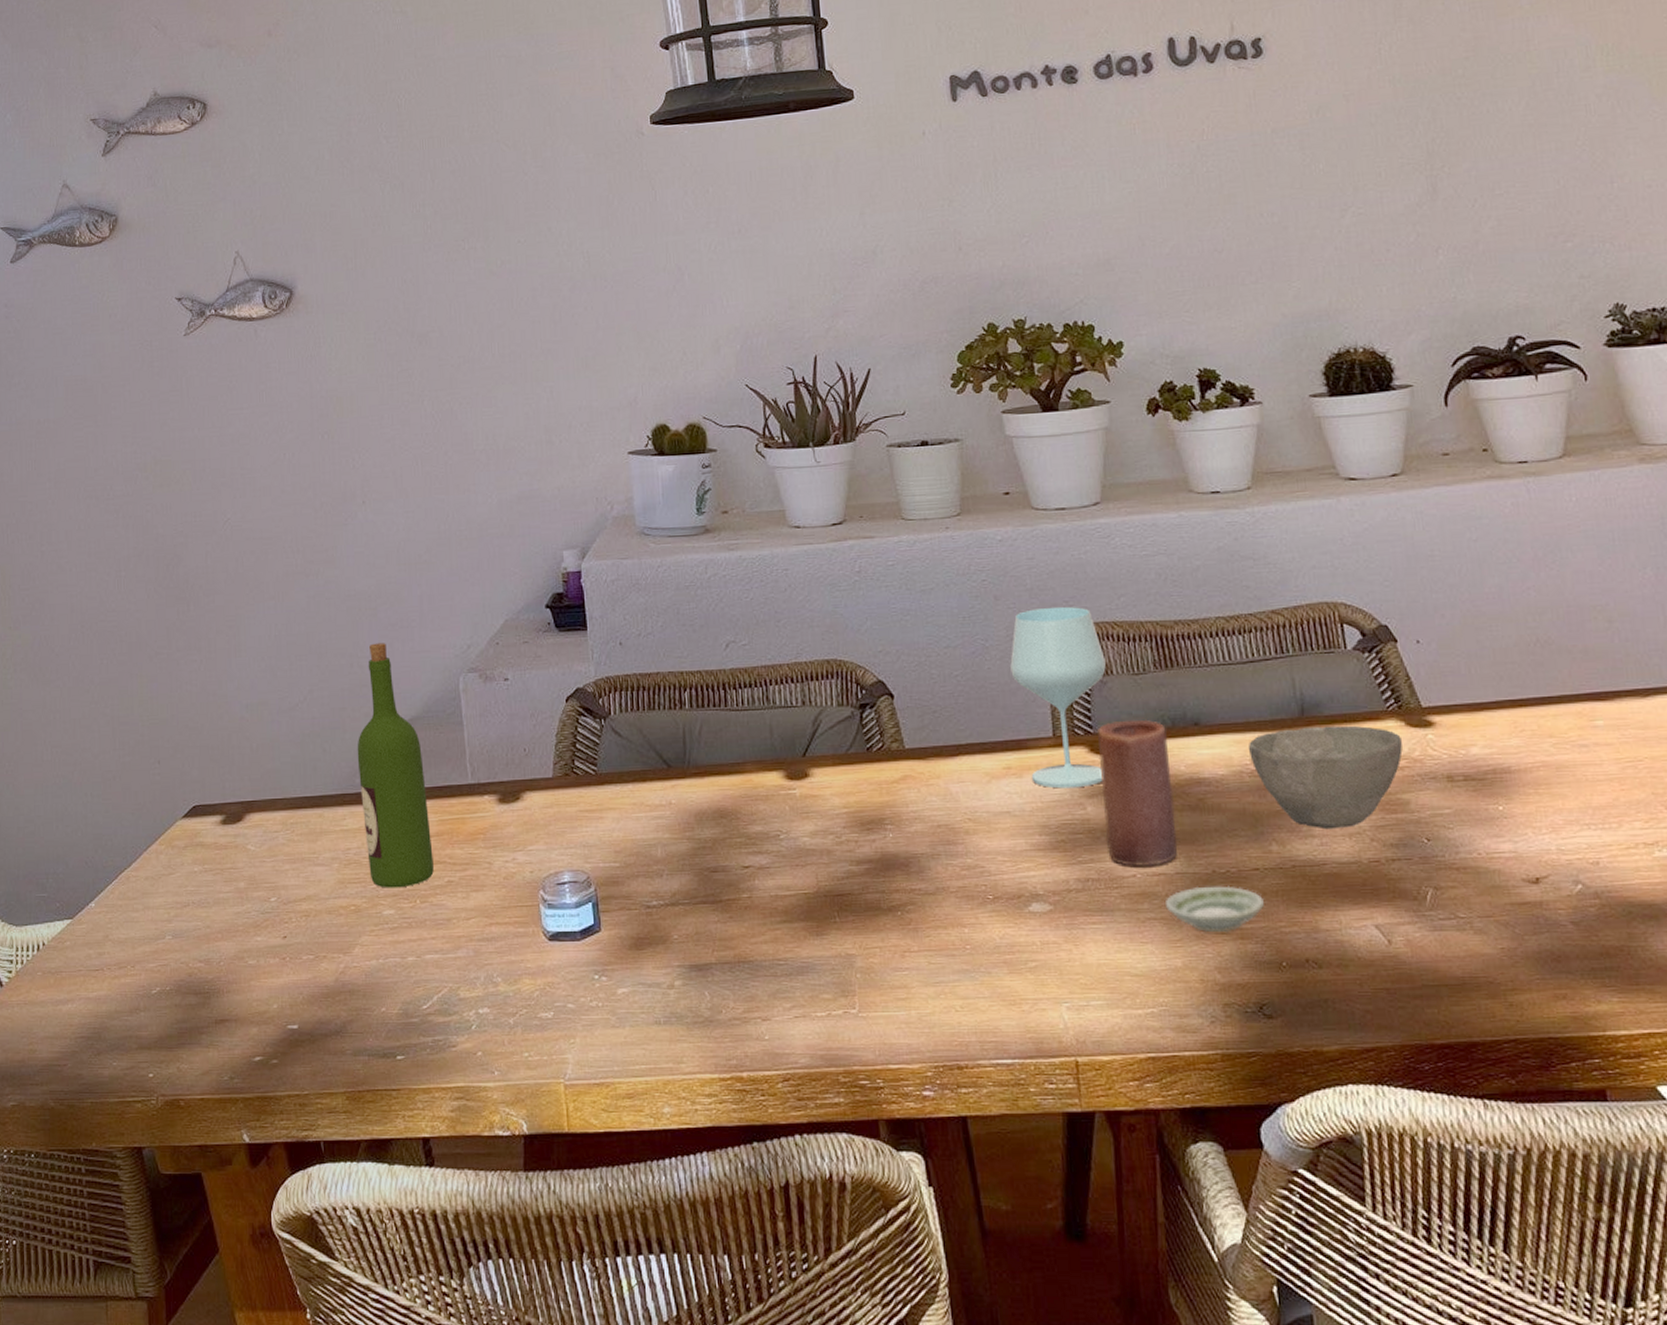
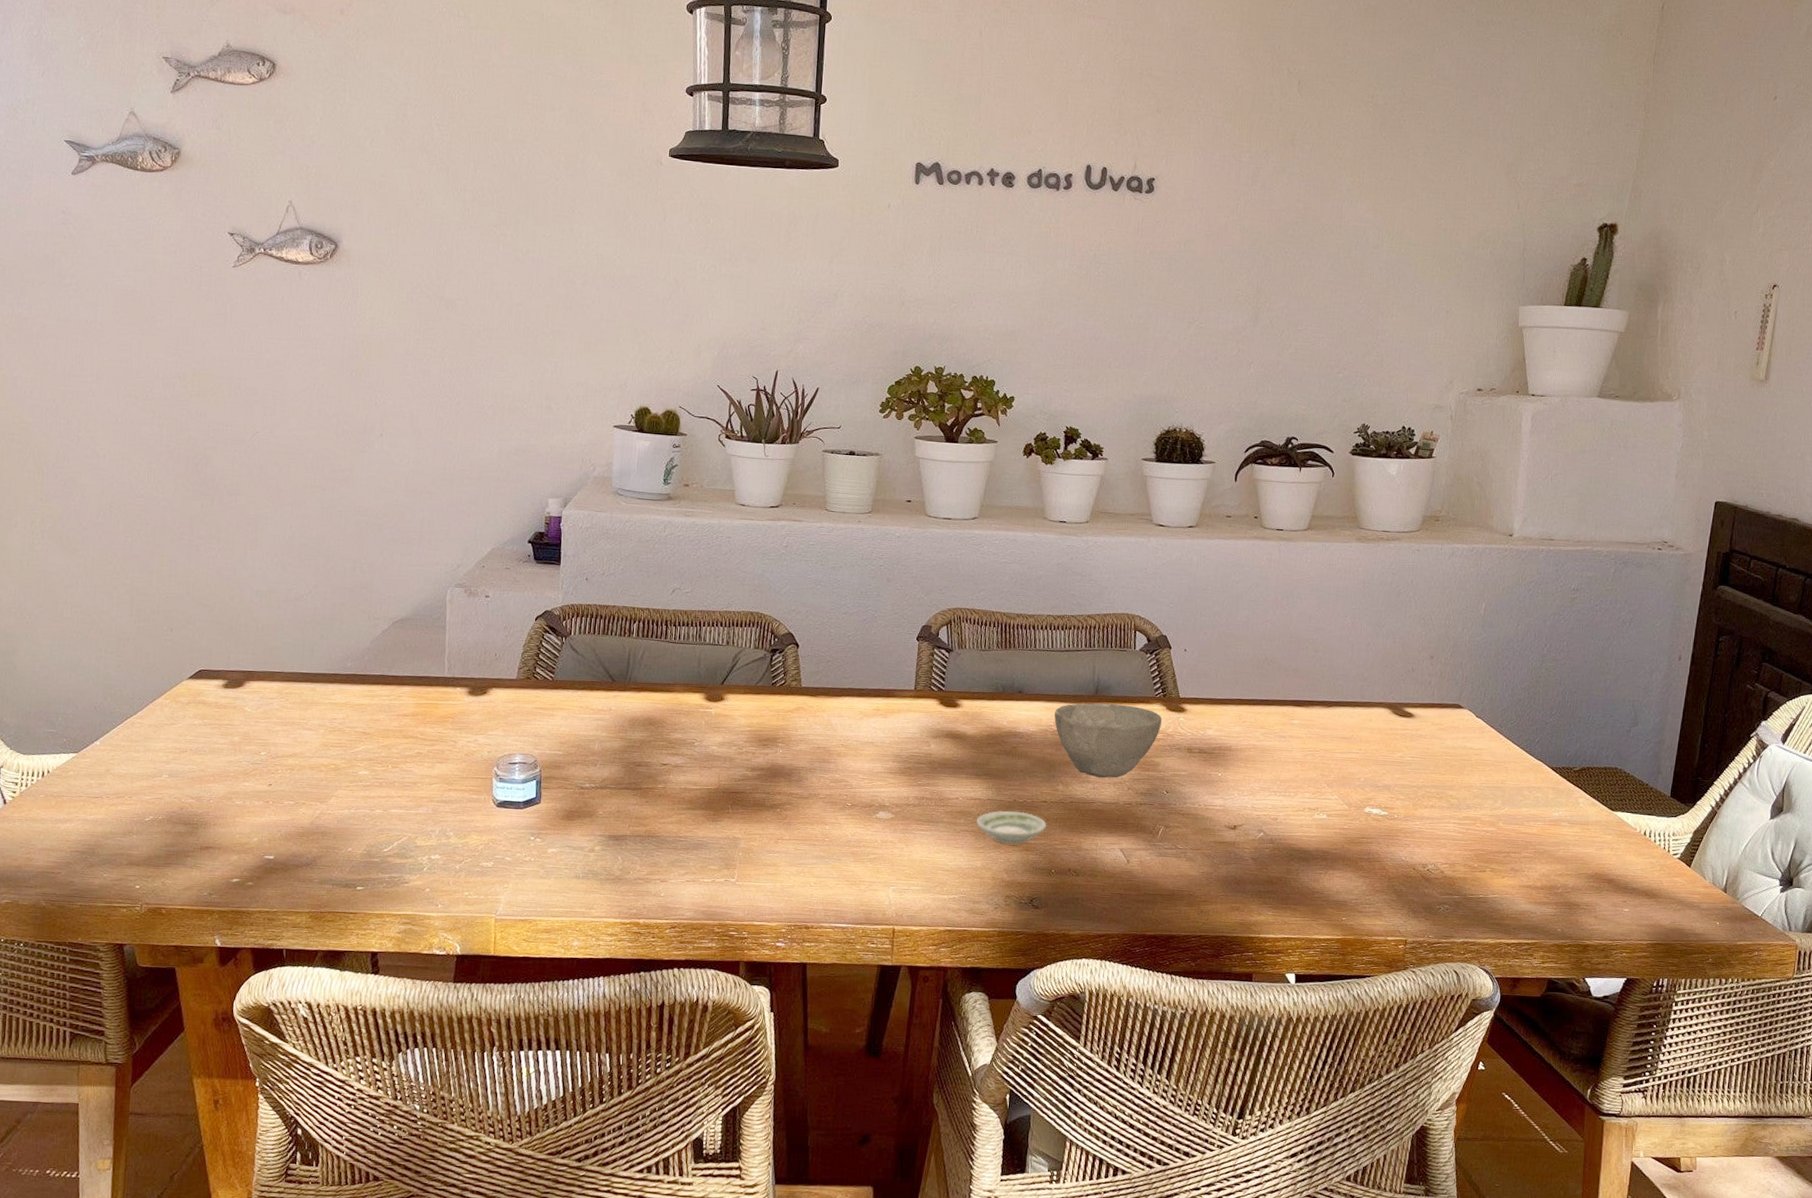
wine bottle: present [357,643,434,888] -> none [350,553,408,754]
wine glass: present [1010,606,1106,789] -> none [890,592,962,730]
candle: present [1098,719,1177,868] -> none [941,683,998,793]

